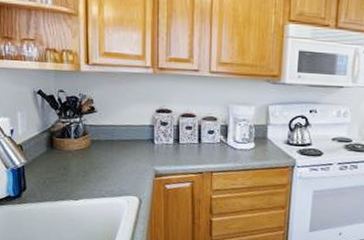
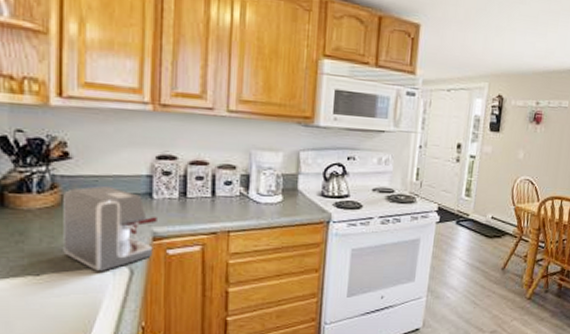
coffee maker: none [92,133,158,200] -> present [63,185,157,272]

